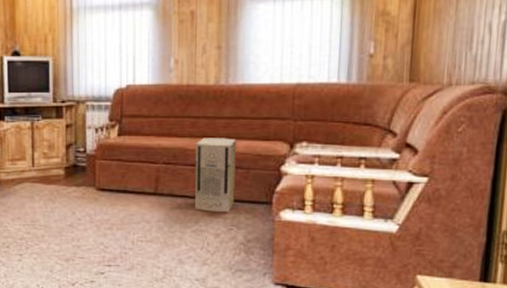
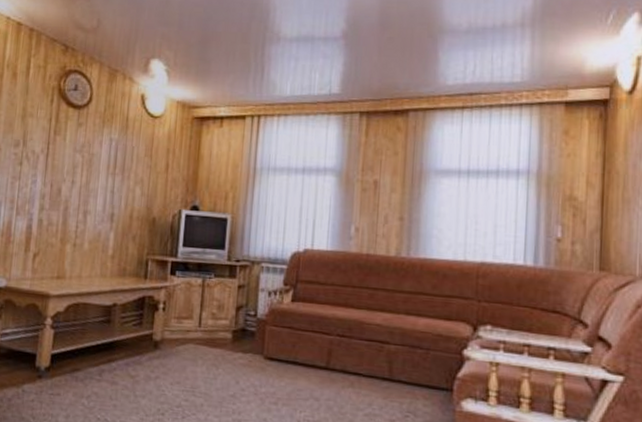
air purifier: present [195,138,236,212] -> none [369,311,416,396]

